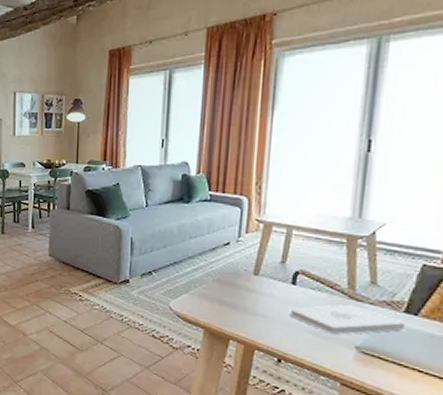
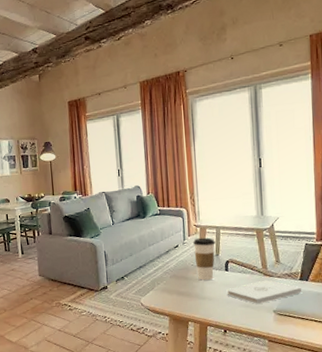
coffee cup: none [250,237,283,293] -> present [192,237,215,281]

